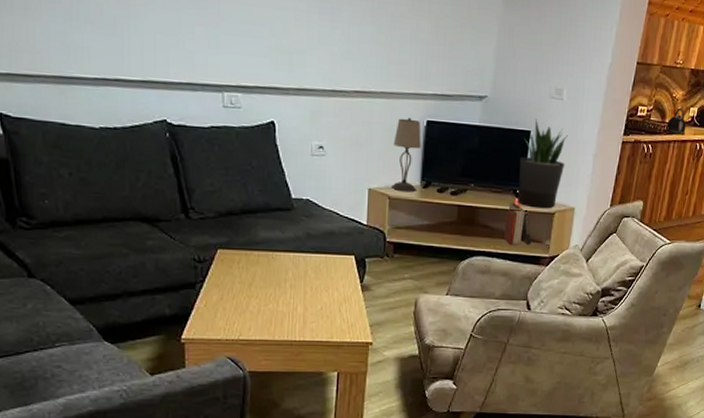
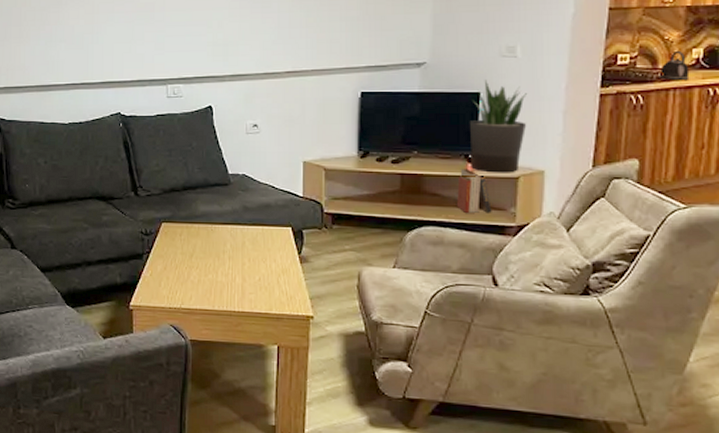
table lamp: present [390,117,421,192] -> none [326,91,356,163]

